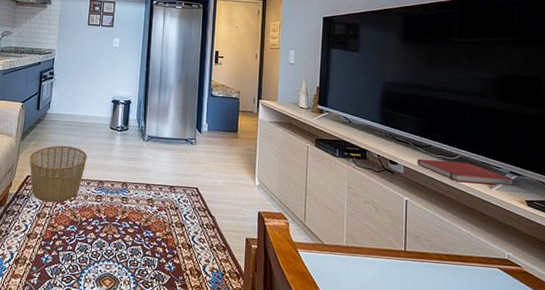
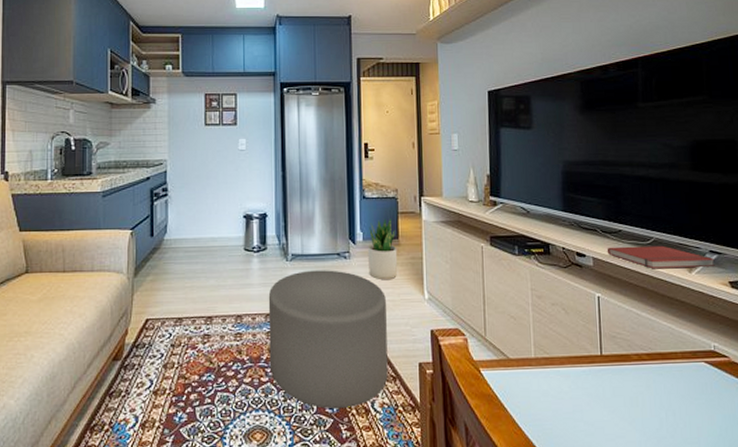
basket: present [29,145,87,203] -> none [147,277,219,349]
pouf: none [122,150,223,269] -> present [268,270,388,409]
planter: none [210,114,236,166] -> present [367,218,398,280]

